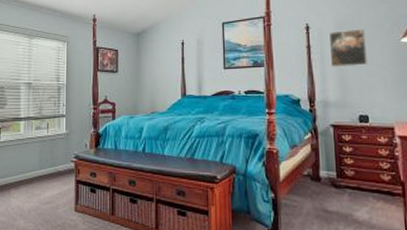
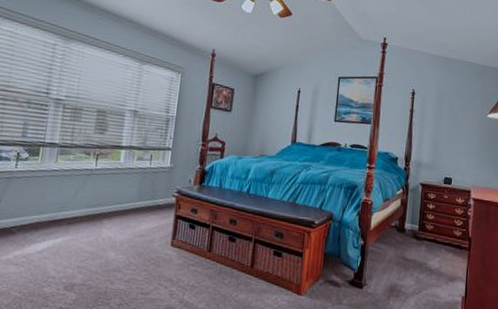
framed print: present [328,28,369,68] -> none [427,100,460,134]

